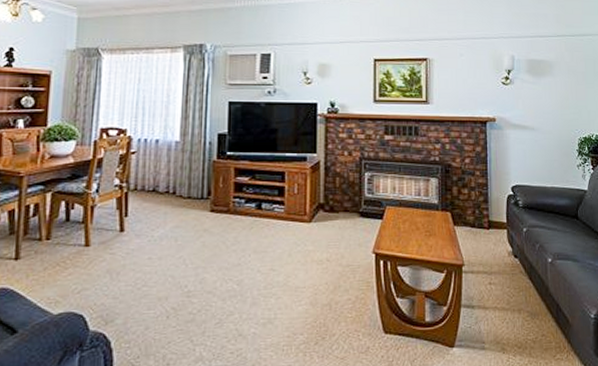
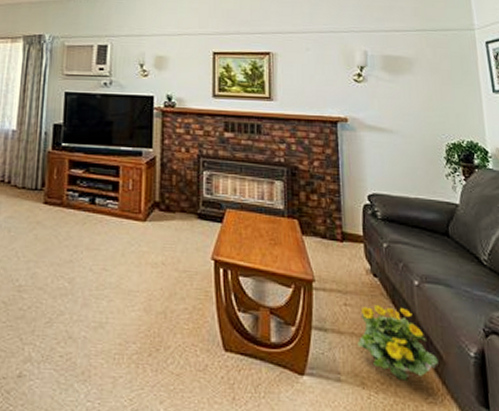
flowering plant: none [500,281,565,344] -> present [358,304,438,382]

